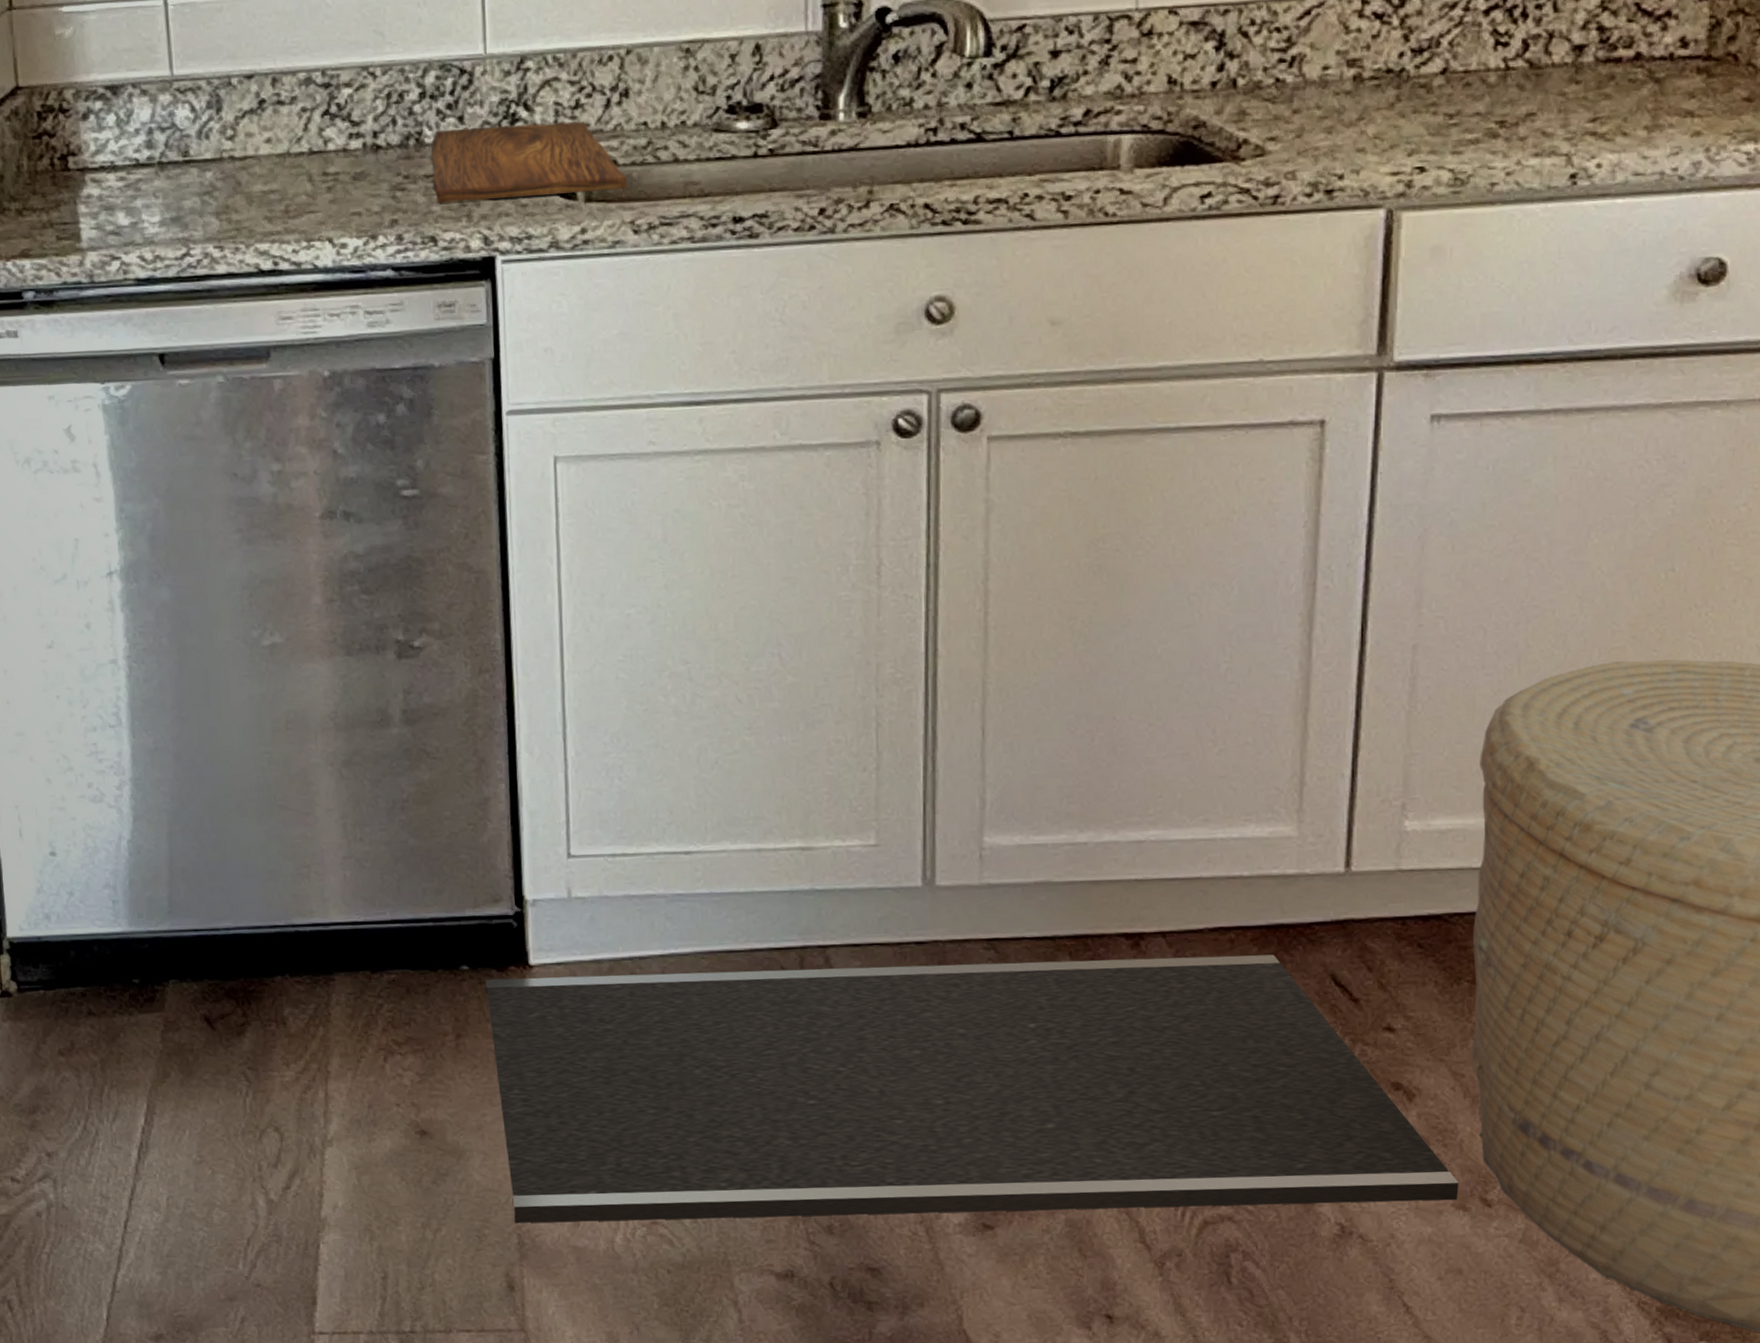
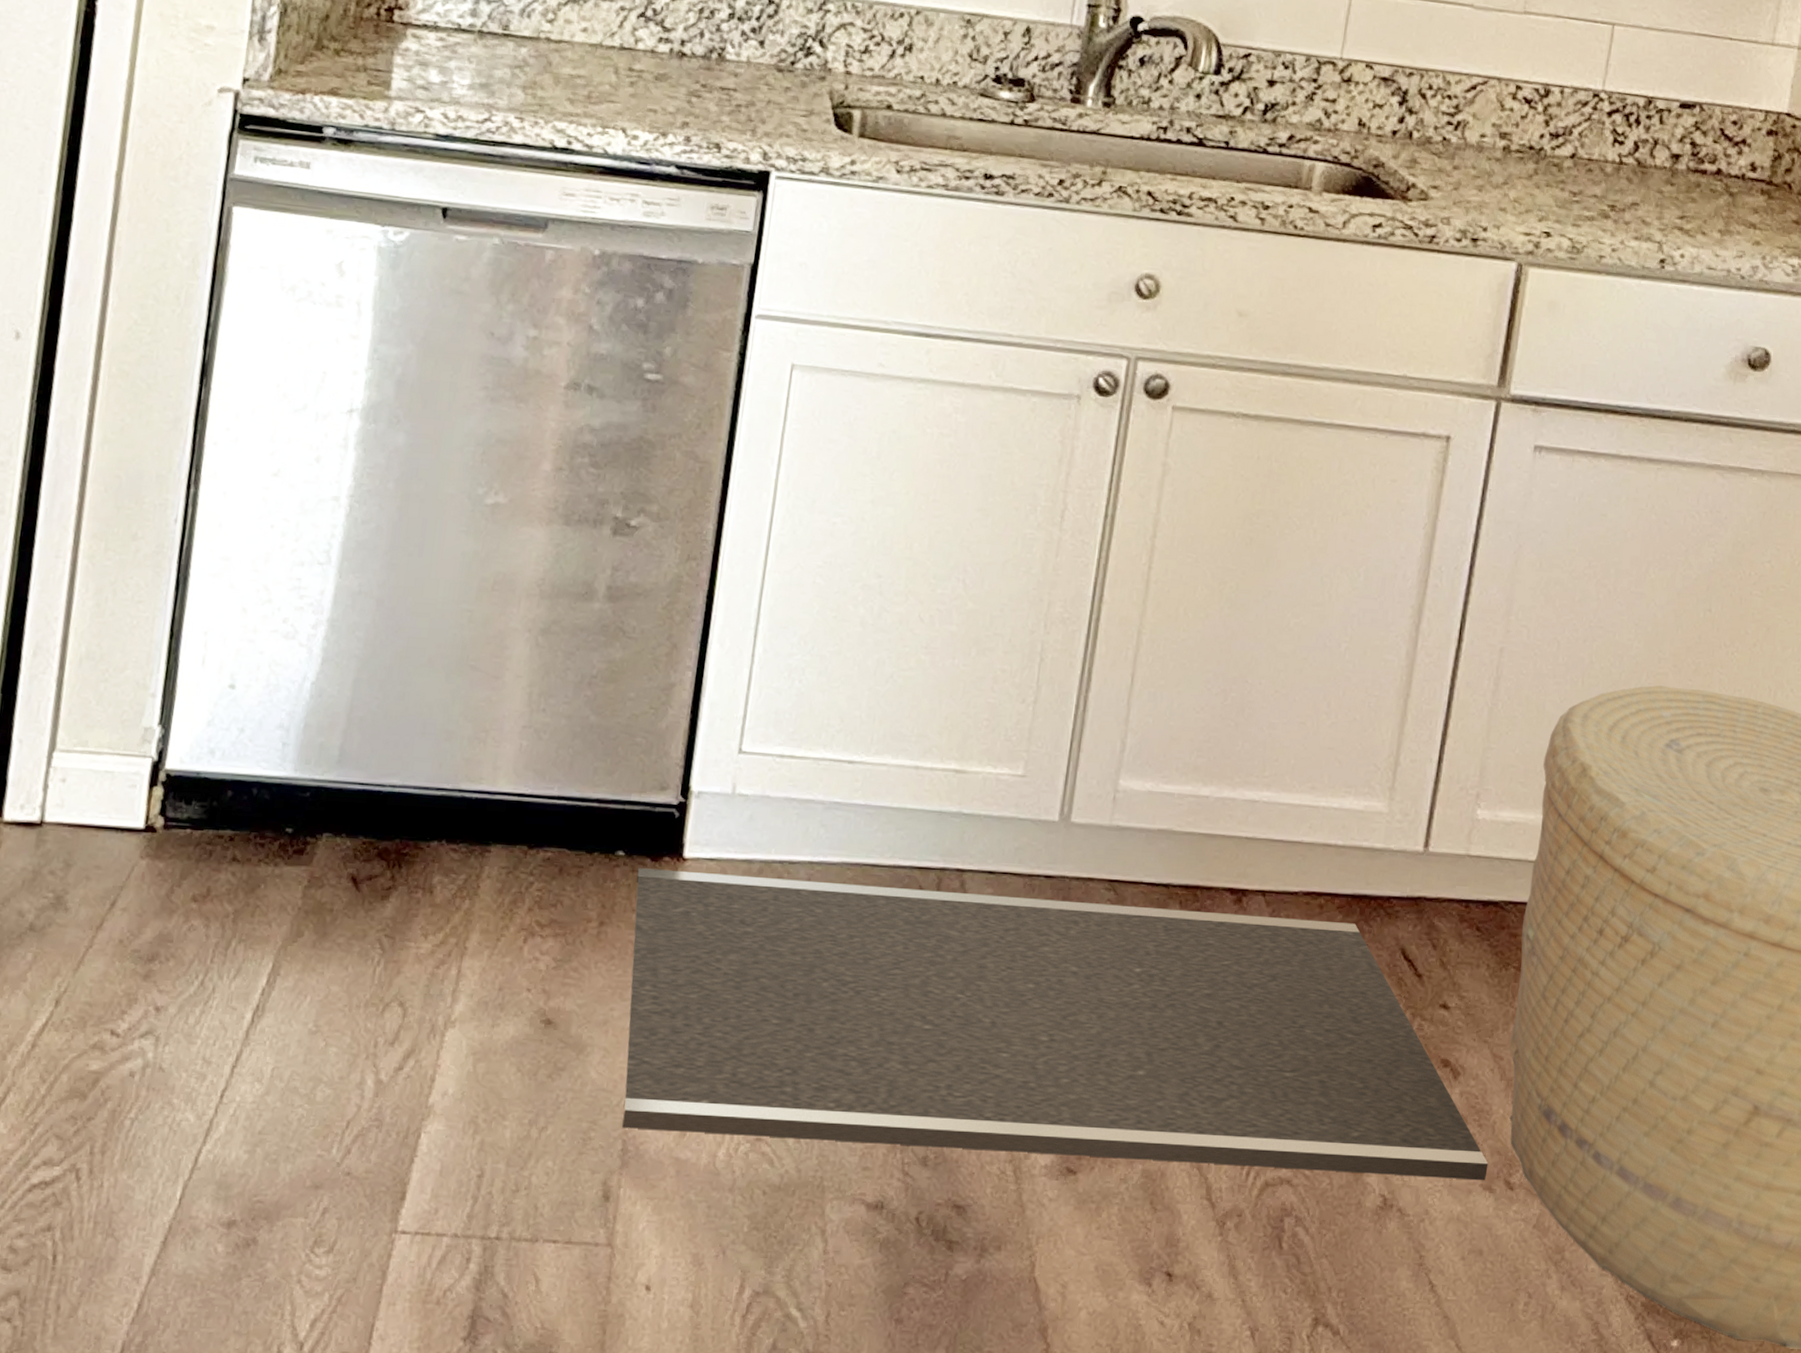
cutting board: present [431,121,628,203] -> none [726,49,899,132]

